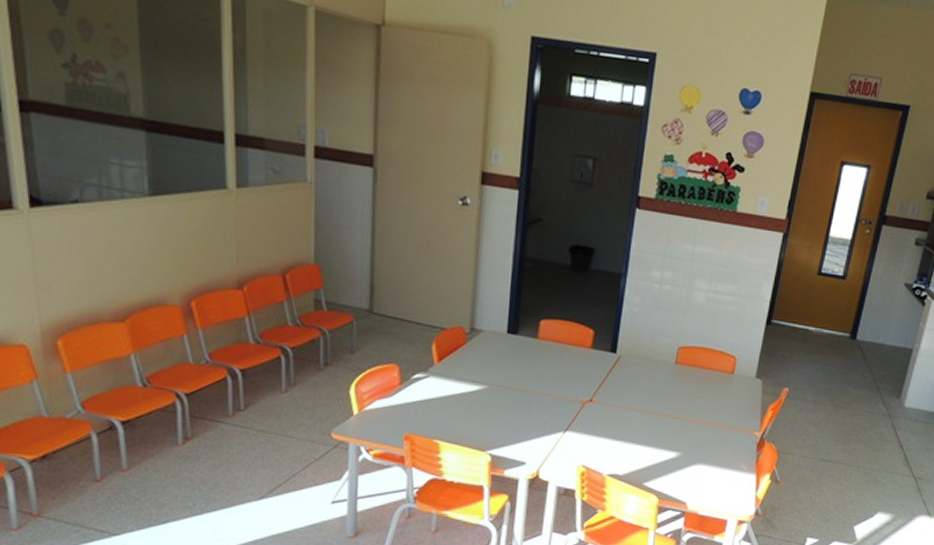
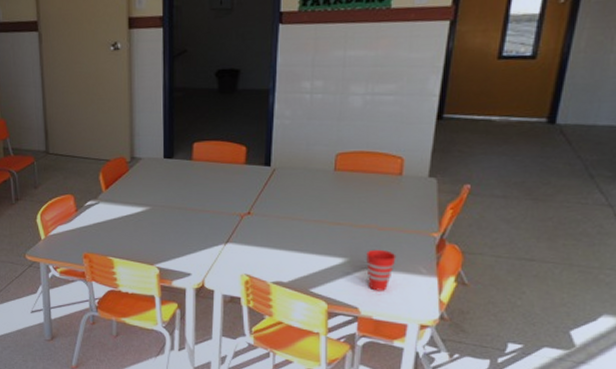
cup: none [696,444,723,487] -> present [366,249,396,291]

